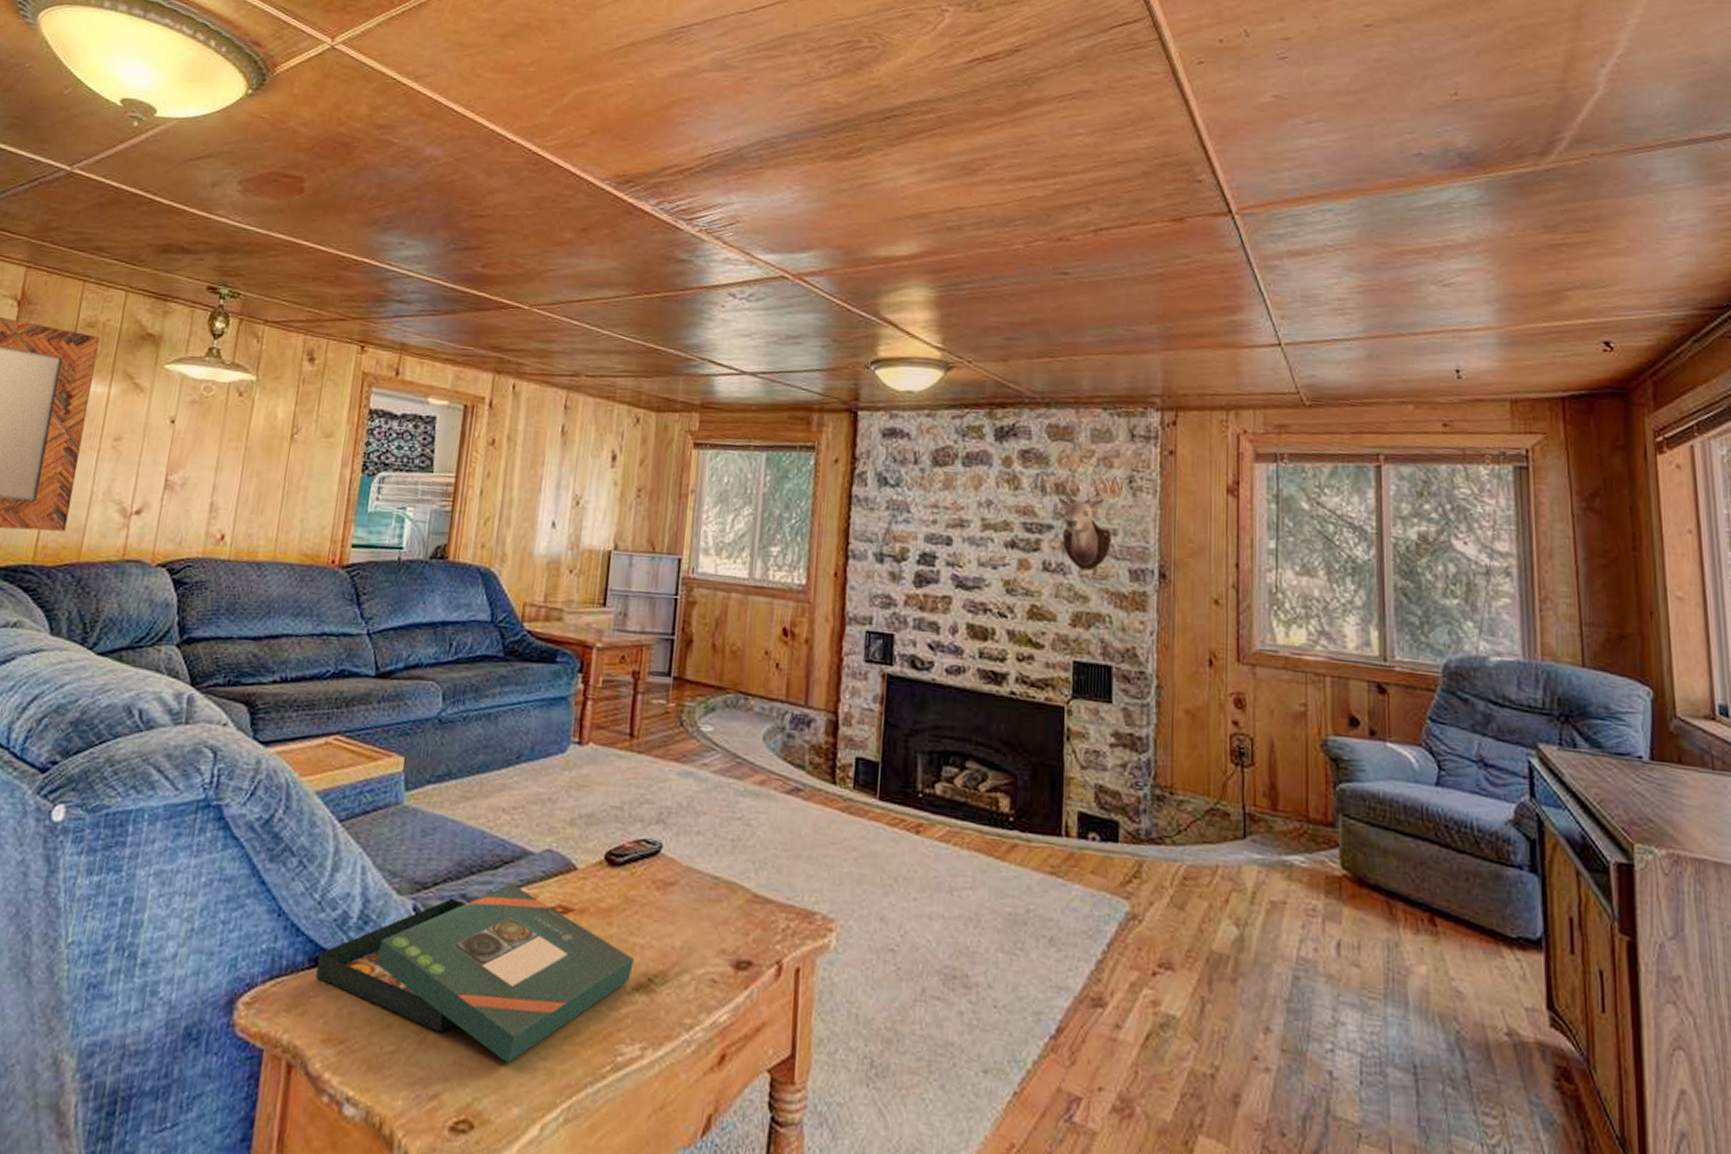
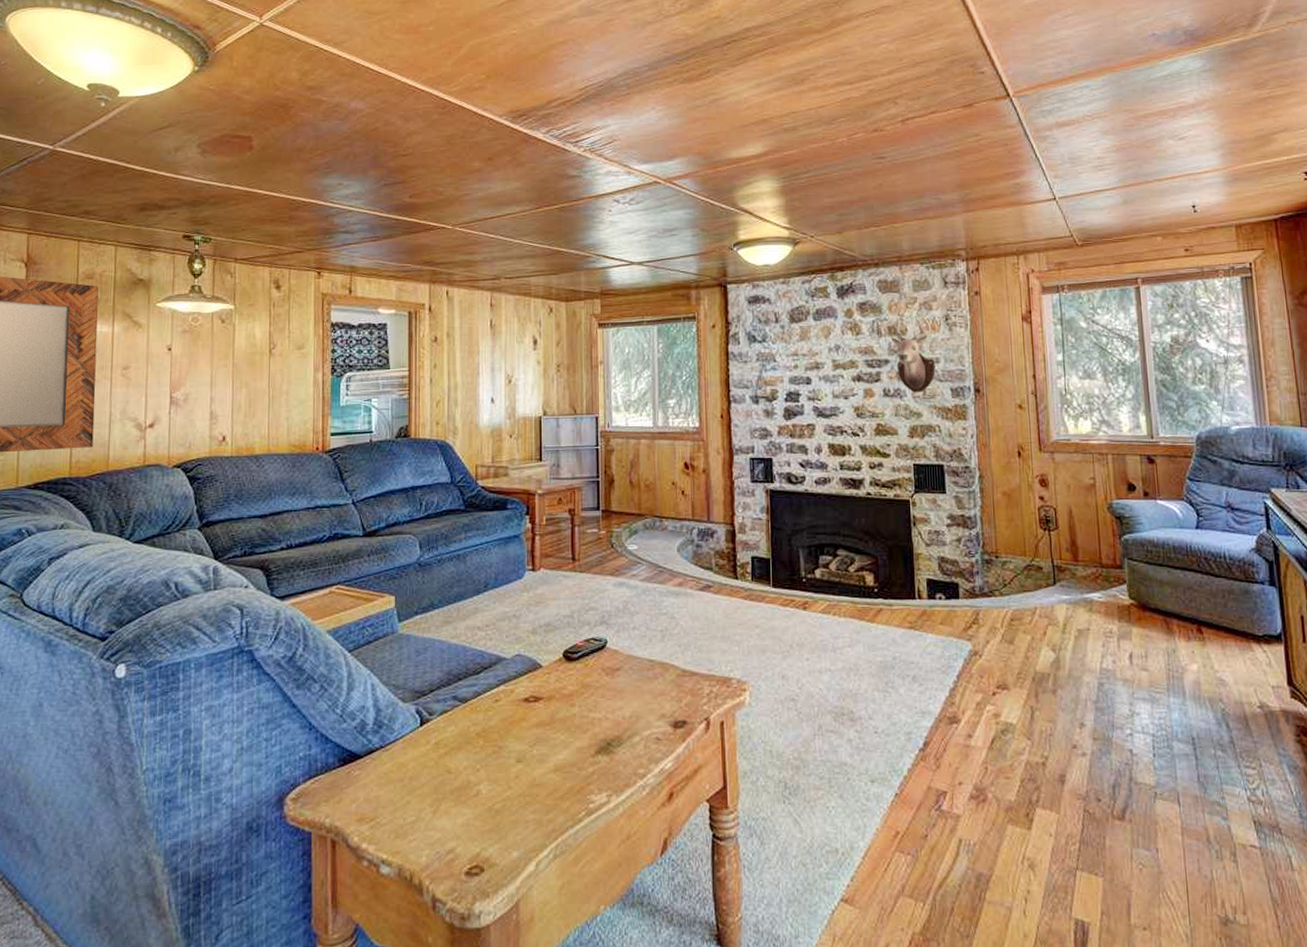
board game: present [316,883,634,1063] -> none [345,683,594,819]

